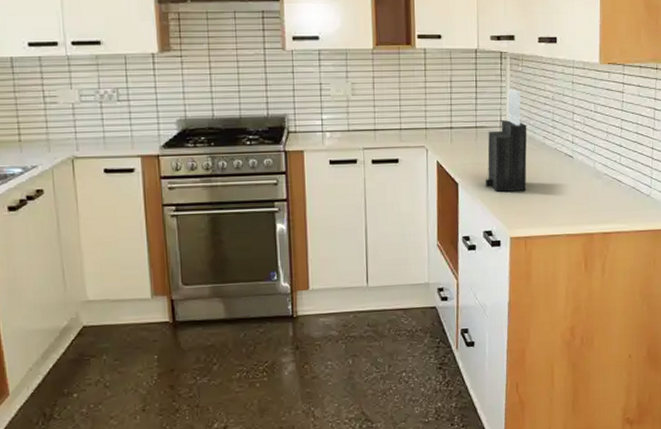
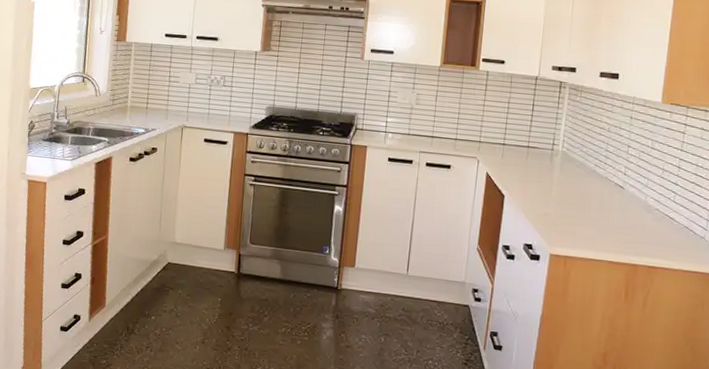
knife block: present [486,88,527,192] -> none [531,116,579,213]

